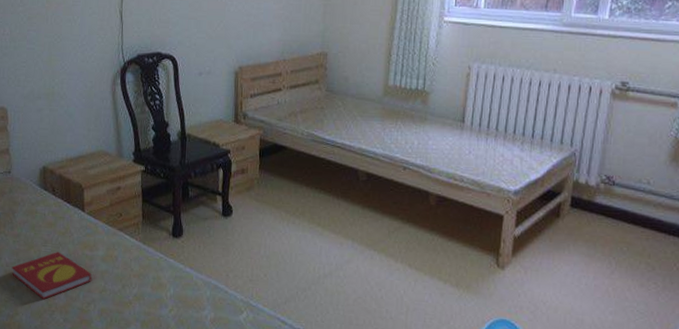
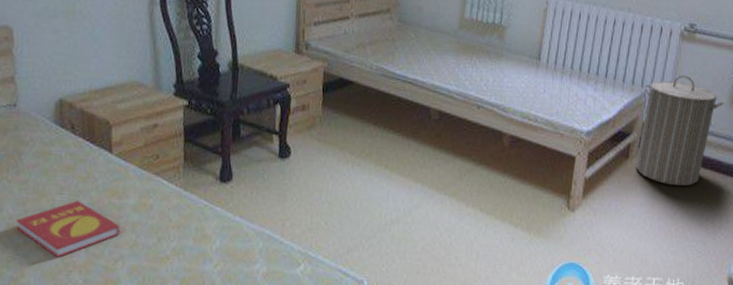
laundry hamper: none [567,133,663,246] -> present [636,75,724,187]

